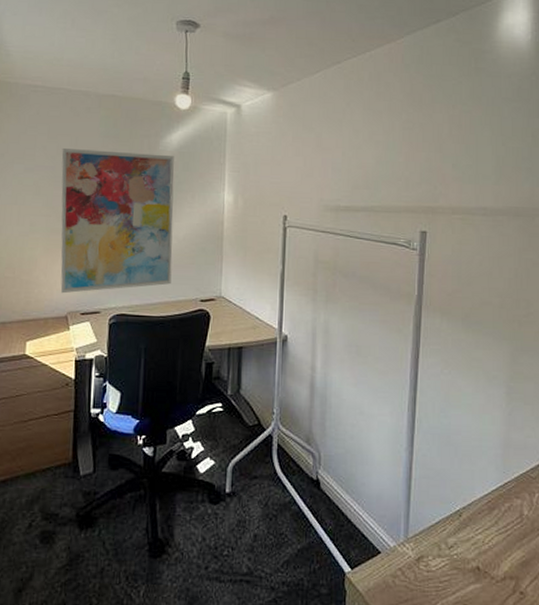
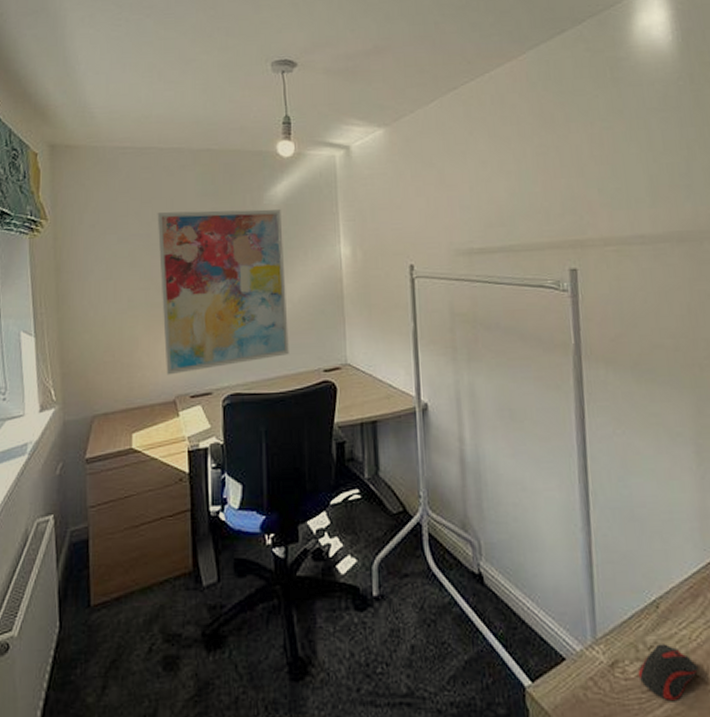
computer mouse: none [438,545,488,590] -> present [637,644,699,700]

